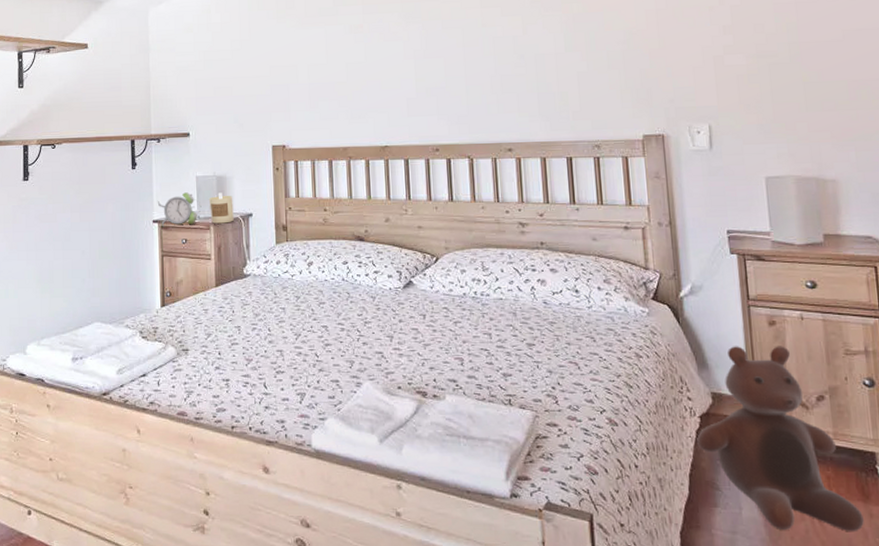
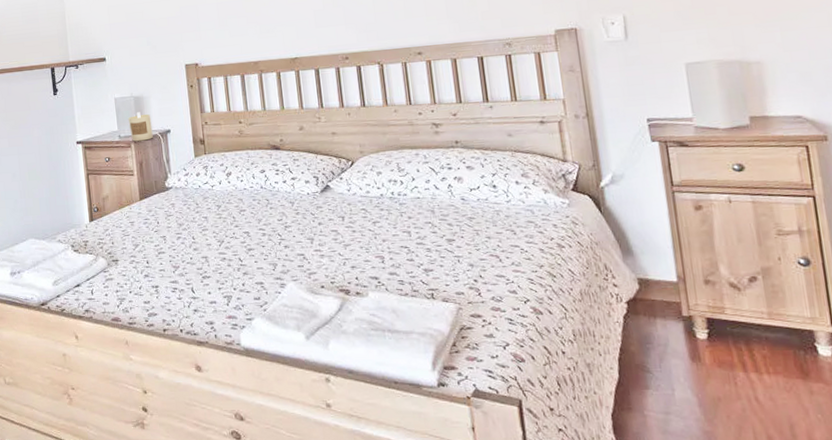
alarm clock: present [157,192,200,227] -> none [79,113,120,148]
stuffed bear: present [697,346,864,532] -> none [624,229,804,410]

